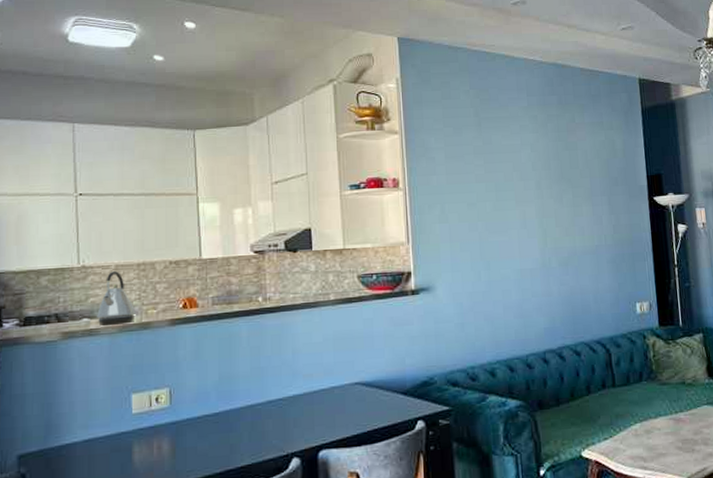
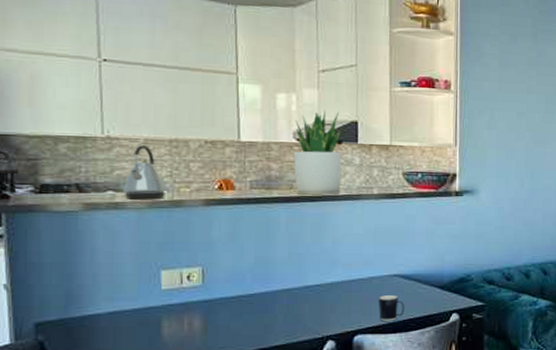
planter: none [252,220,298,308] -> present [294,109,342,196]
mug: none [340,405,368,434] -> present [378,295,405,321]

